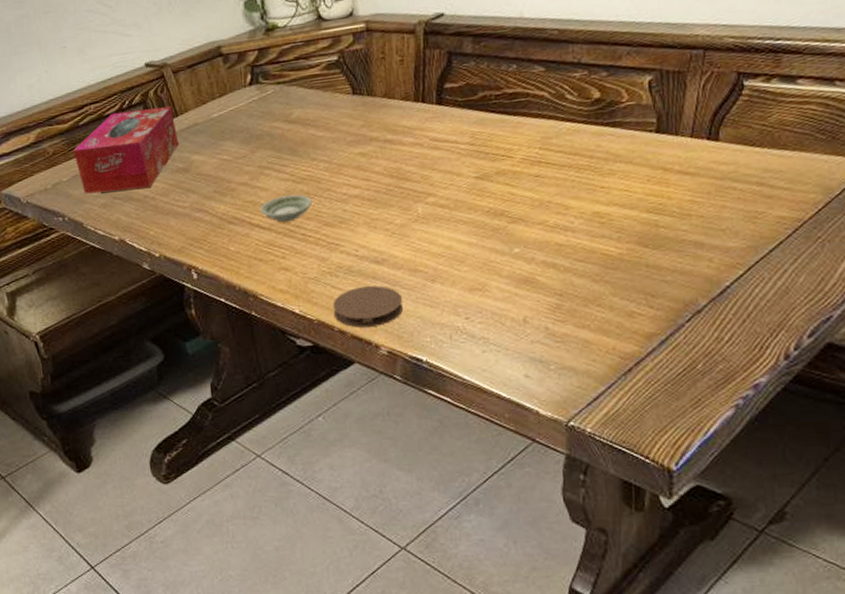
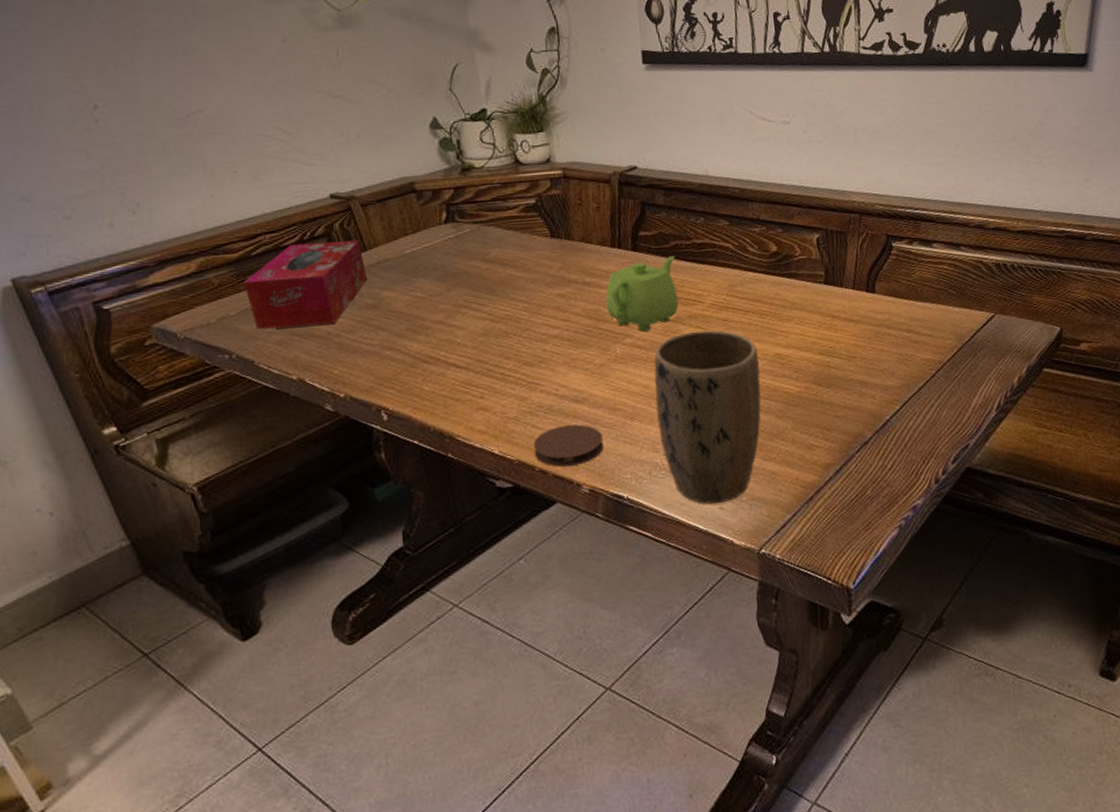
saucer: present [260,194,313,222] -> none [456,333,512,361]
teapot: none [408,108,486,190] -> present [606,256,679,332]
plant pot: none [457,187,576,372] -> present [654,330,761,504]

